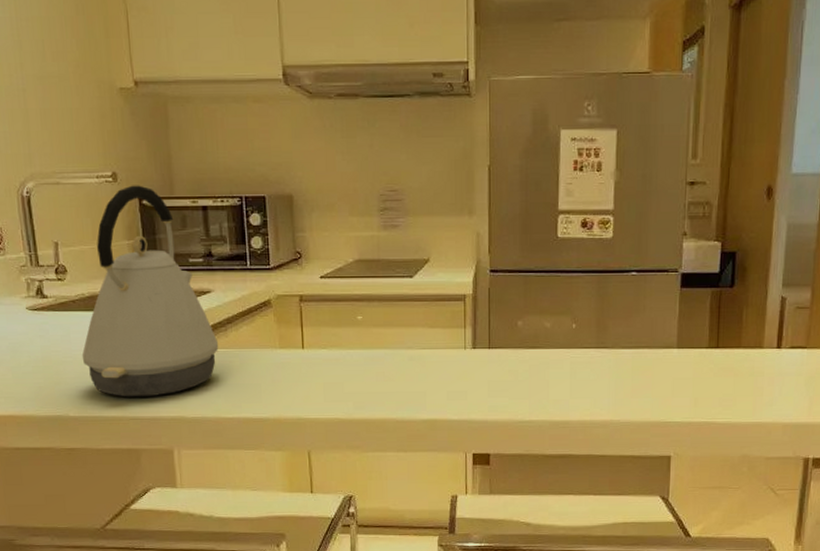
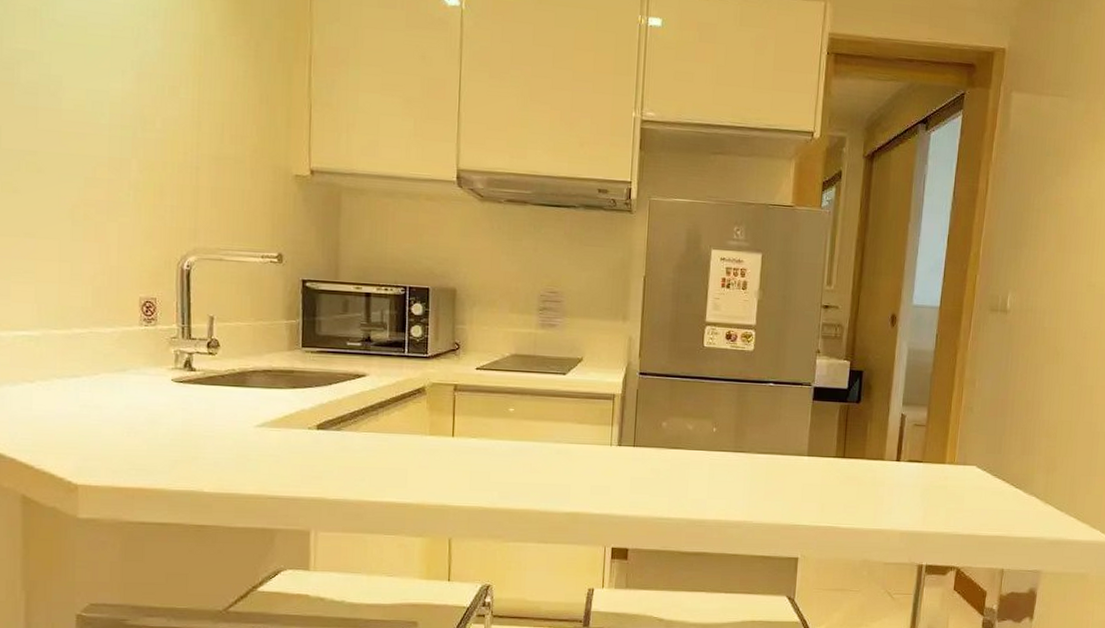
kettle: present [81,185,219,398] -> none [224,267,369,477]

